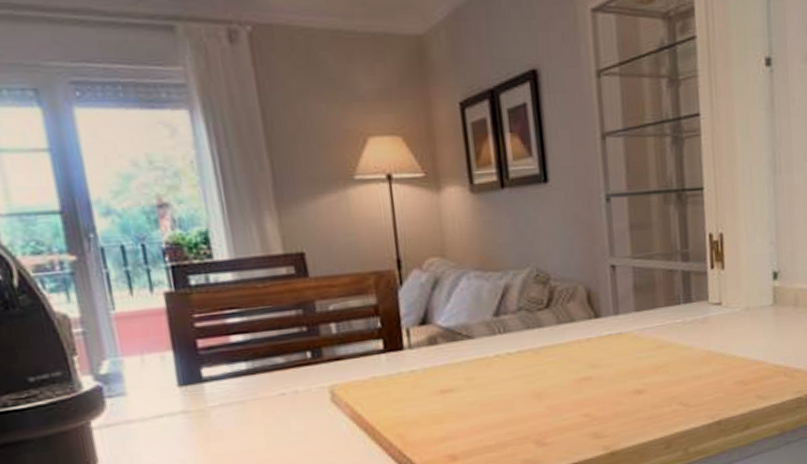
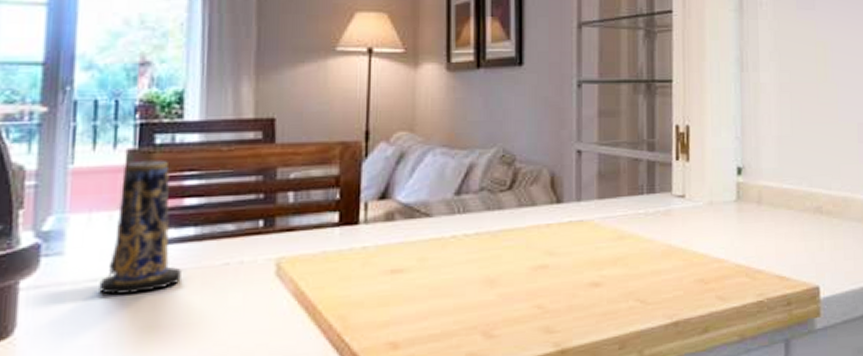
candle: none [165,300,242,429] -> present [99,159,181,295]

